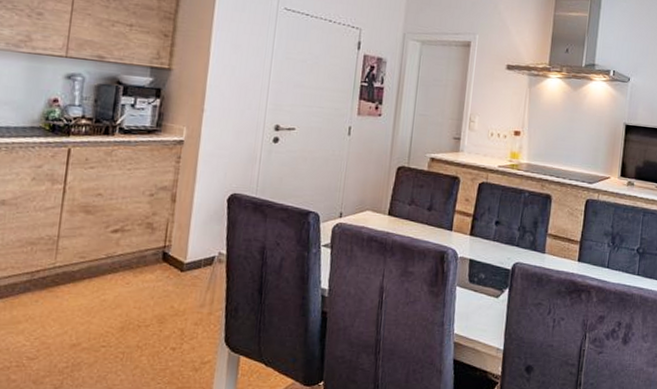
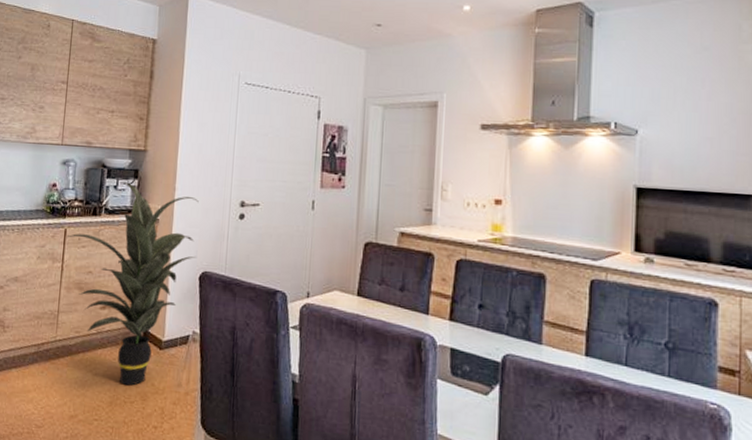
indoor plant: none [70,101,230,309] -> present [66,182,199,386]

